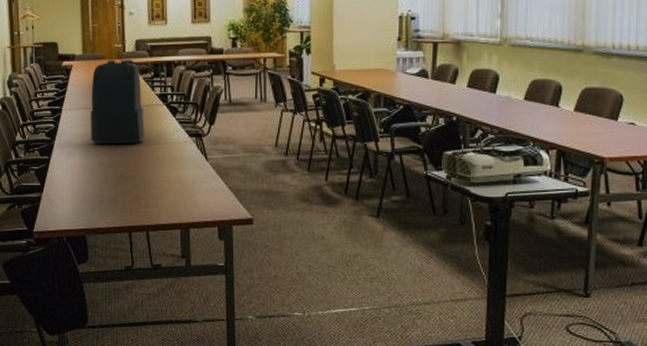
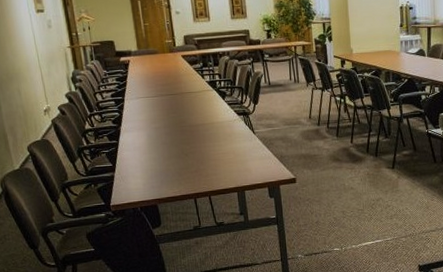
backpack: present [91,57,144,143] -> none [148,51,200,127]

